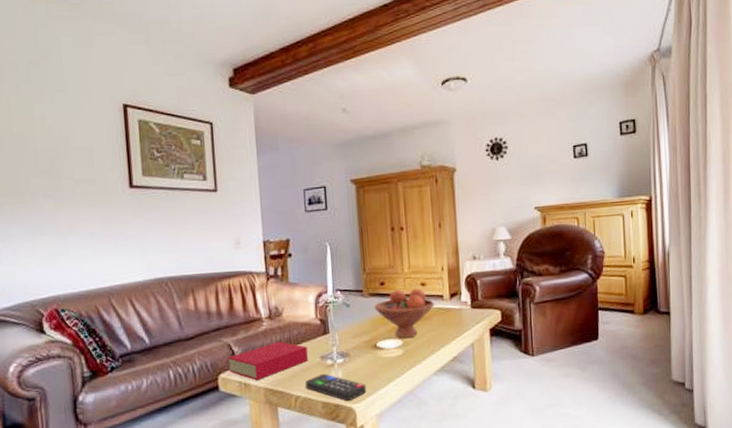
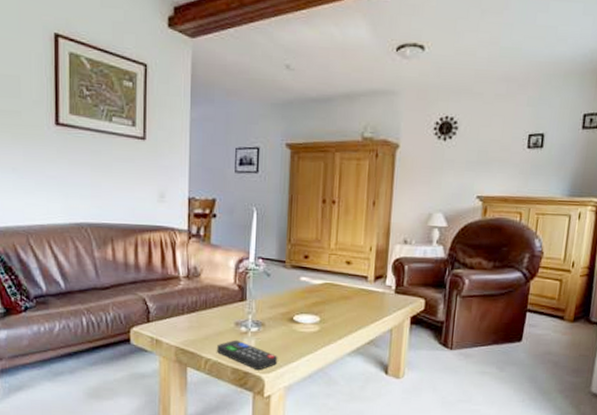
book: present [227,342,308,381] -> none [141,303,222,339]
fruit bowl: present [374,288,434,339] -> none [295,265,357,316]

